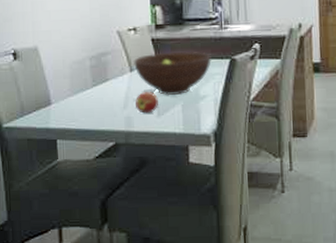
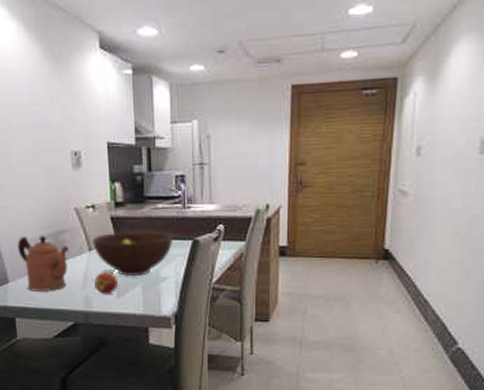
coffeepot: none [61,57,111,113] -> present [18,235,69,292]

